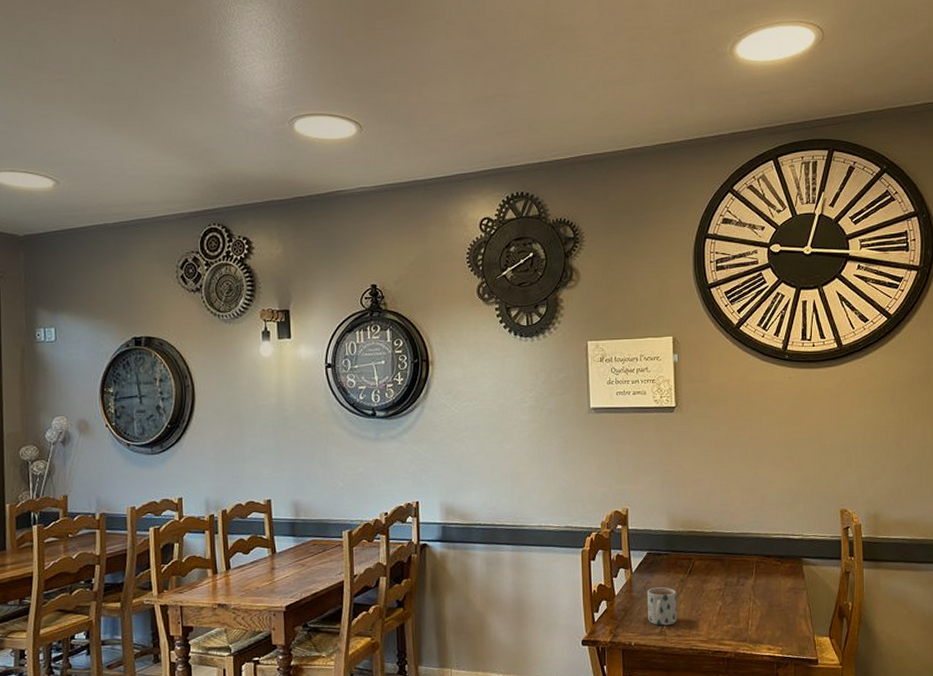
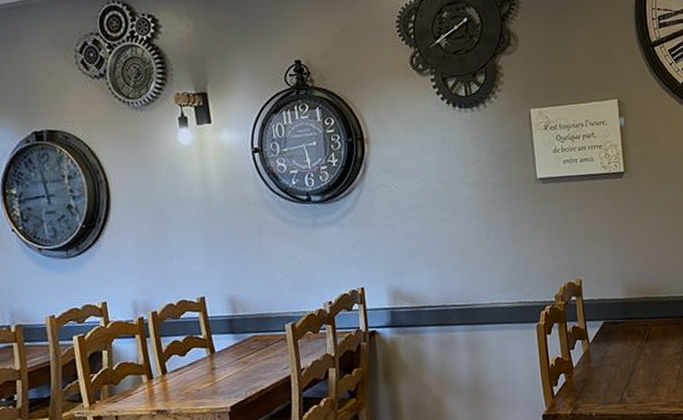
mug: present [646,587,677,626] -> none [604,355,637,394]

